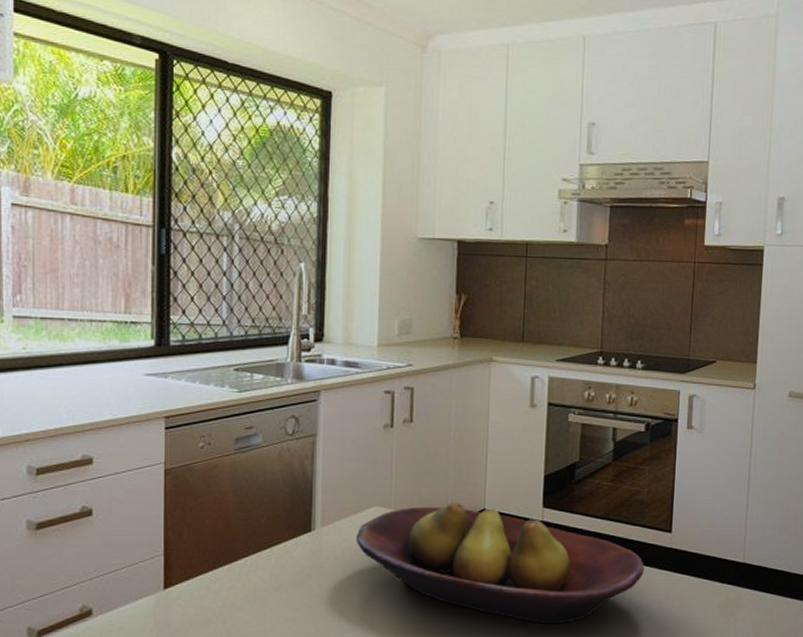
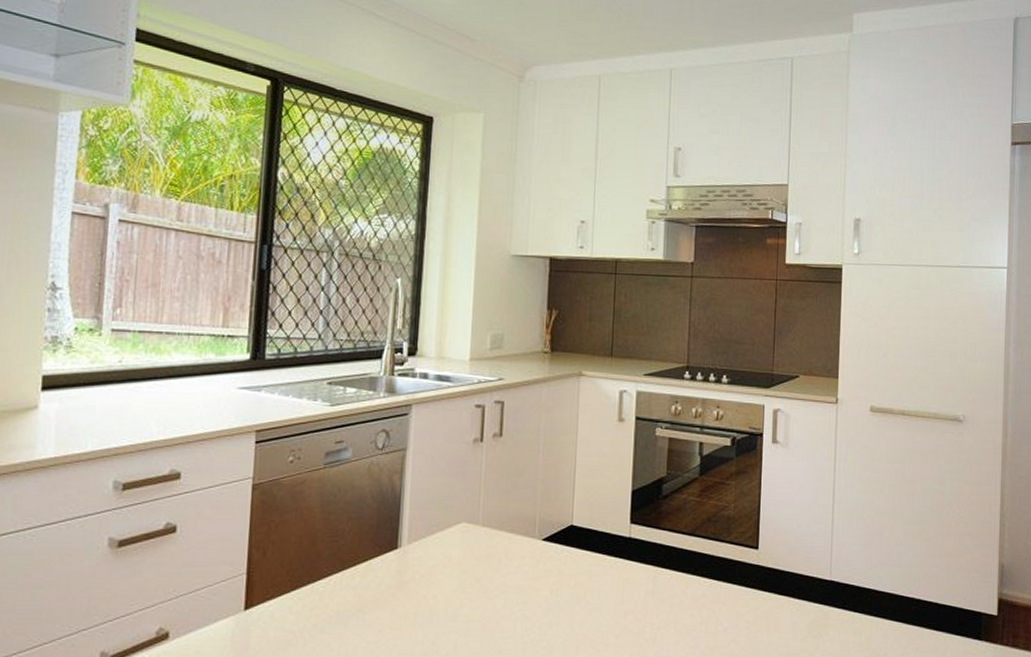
fruit bowl: present [356,503,644,625] -> none [443,518,732,646]

